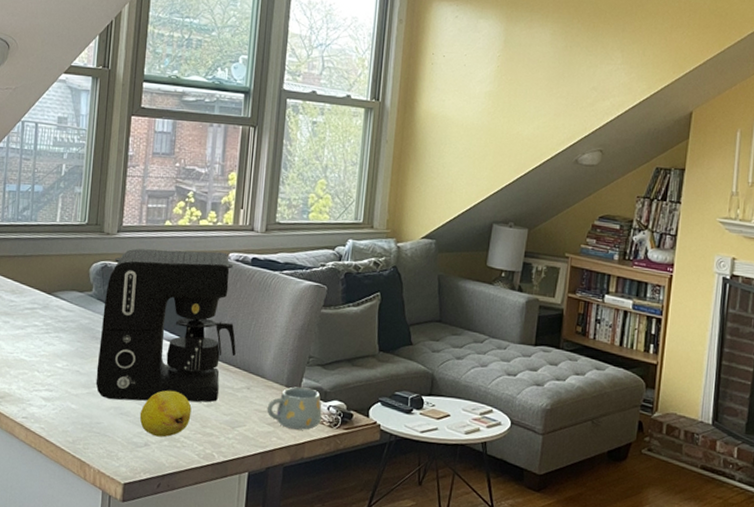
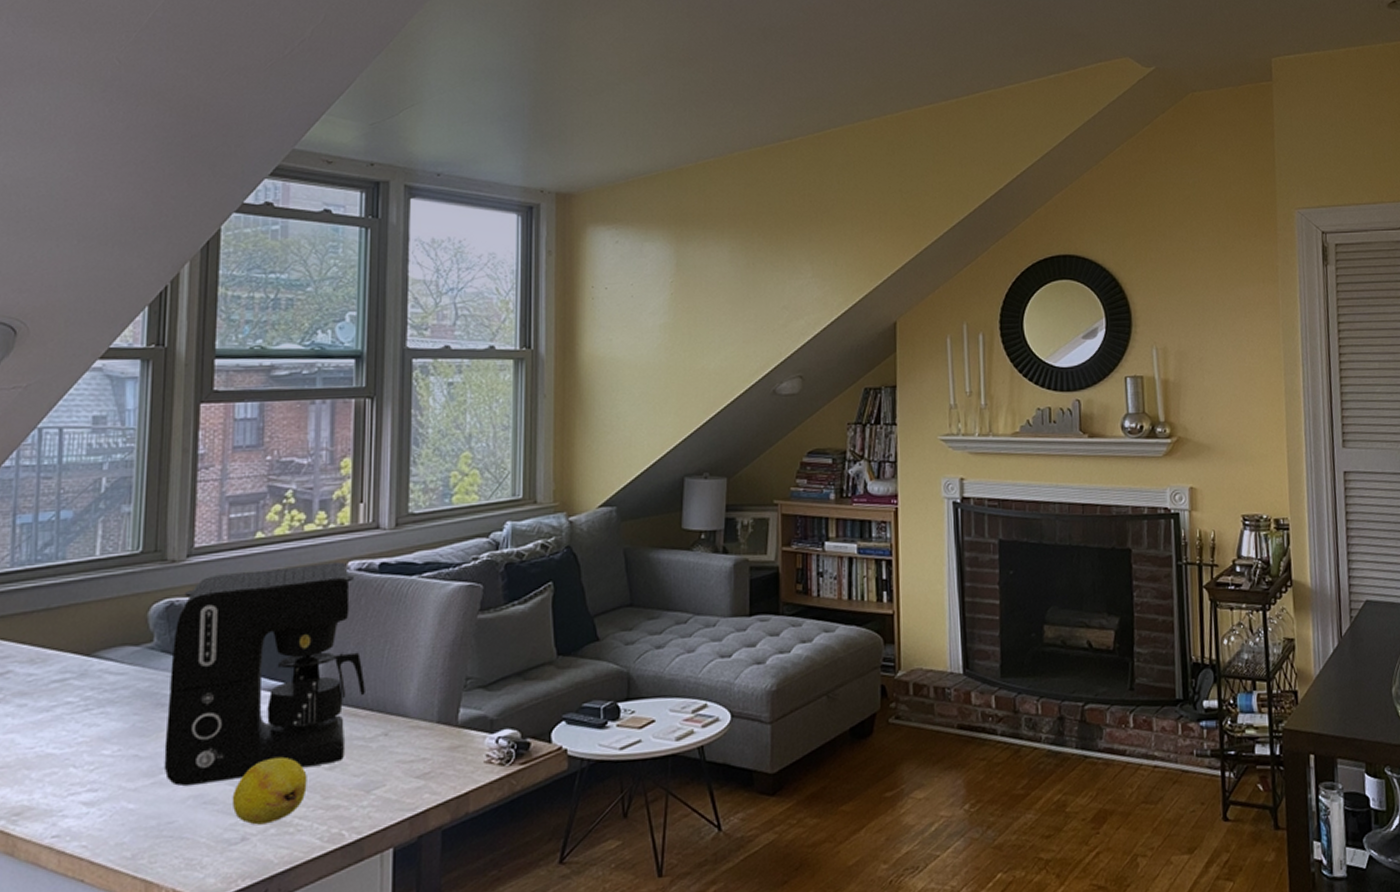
mug: present [267,387,322,430] -> none [413,719,488,778]

